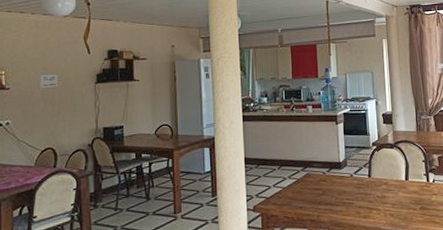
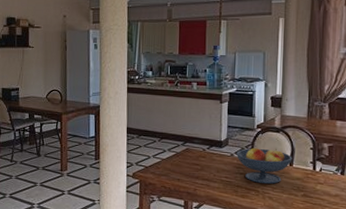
fruit bowl: none [356,165,408,201] -> present [237,148,292,184]

